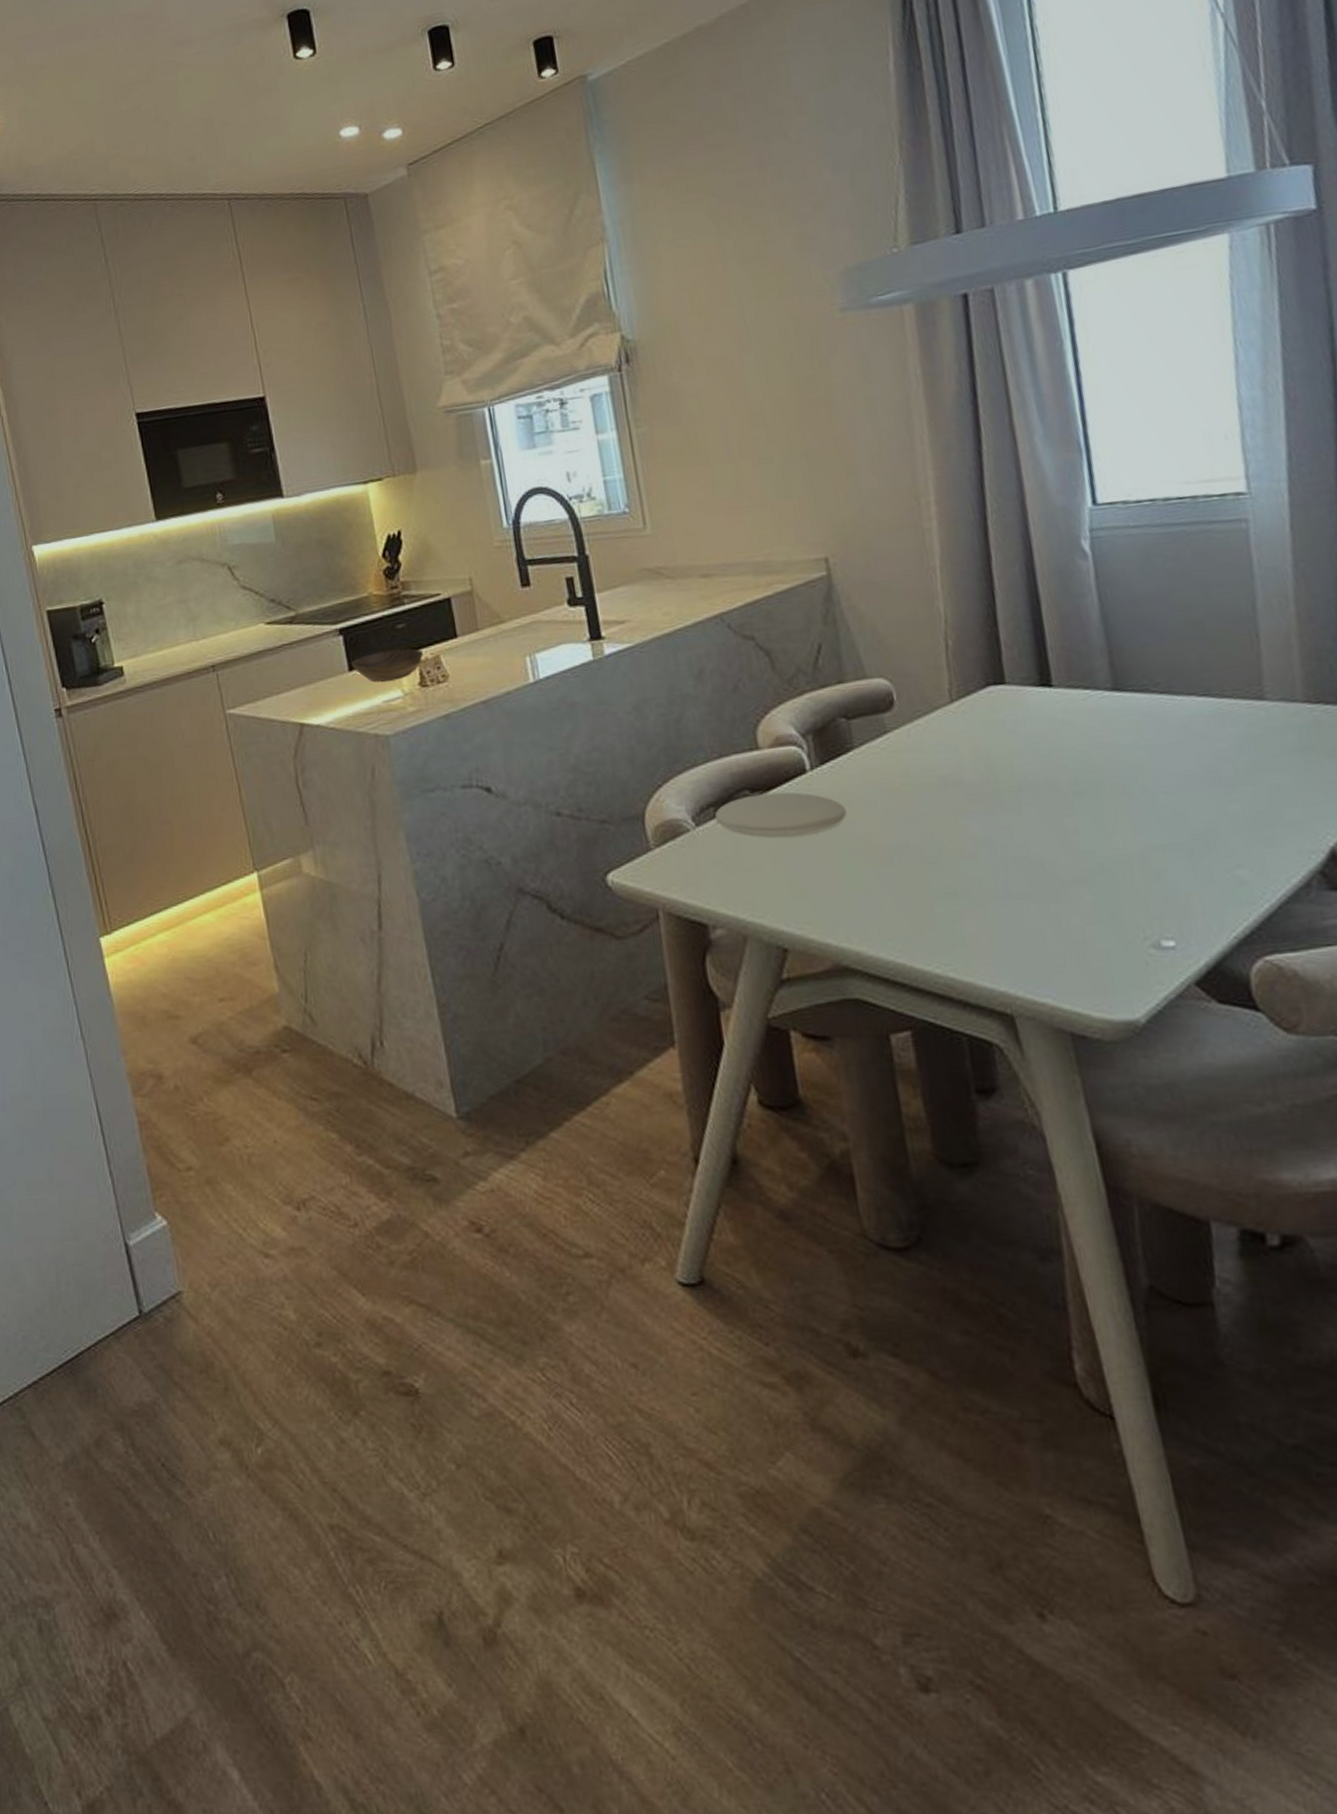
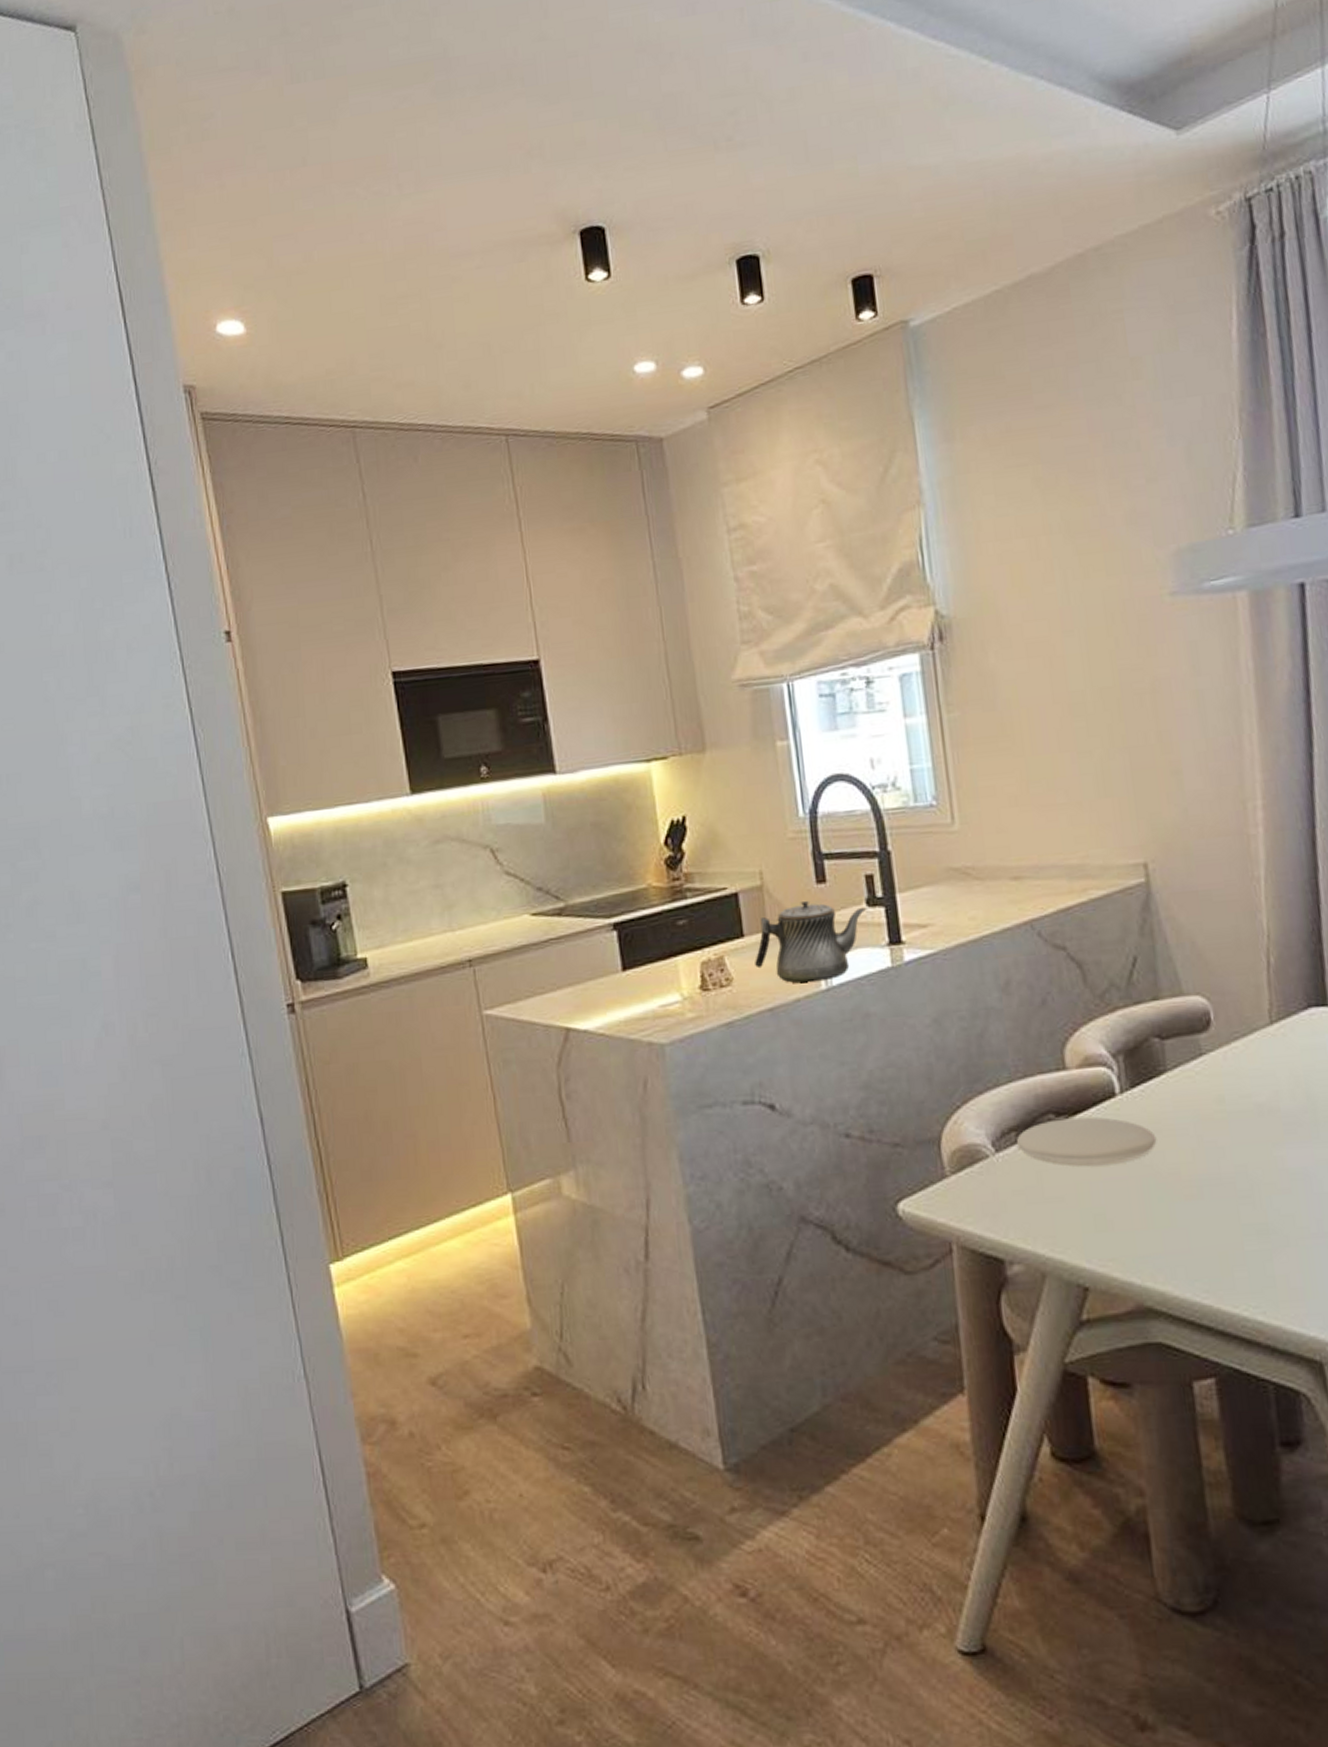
bowl: present [352,648,423,682] -> none [626,947,706,984]
teapot: none [468,602,569,678] -> present [755,900,867,984]

